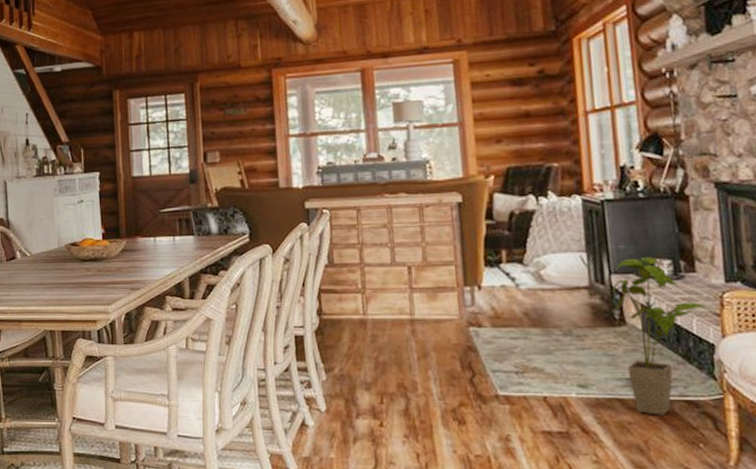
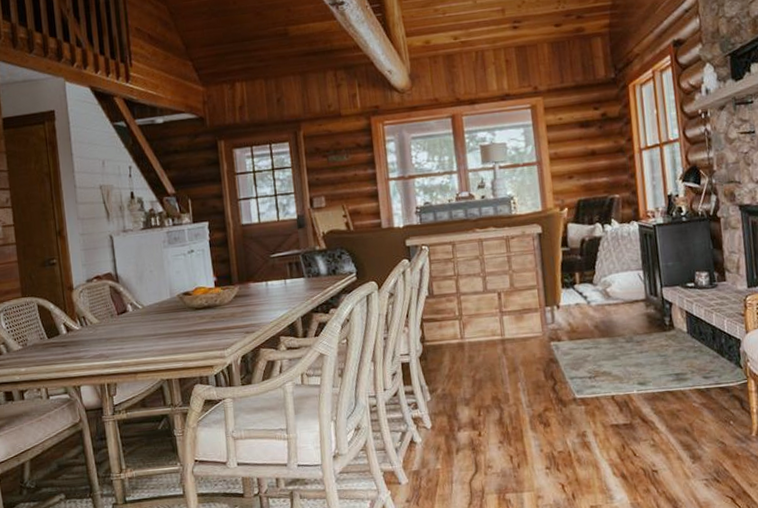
house plant: present [612,256,711,415] -> none [663,270,738,402]

